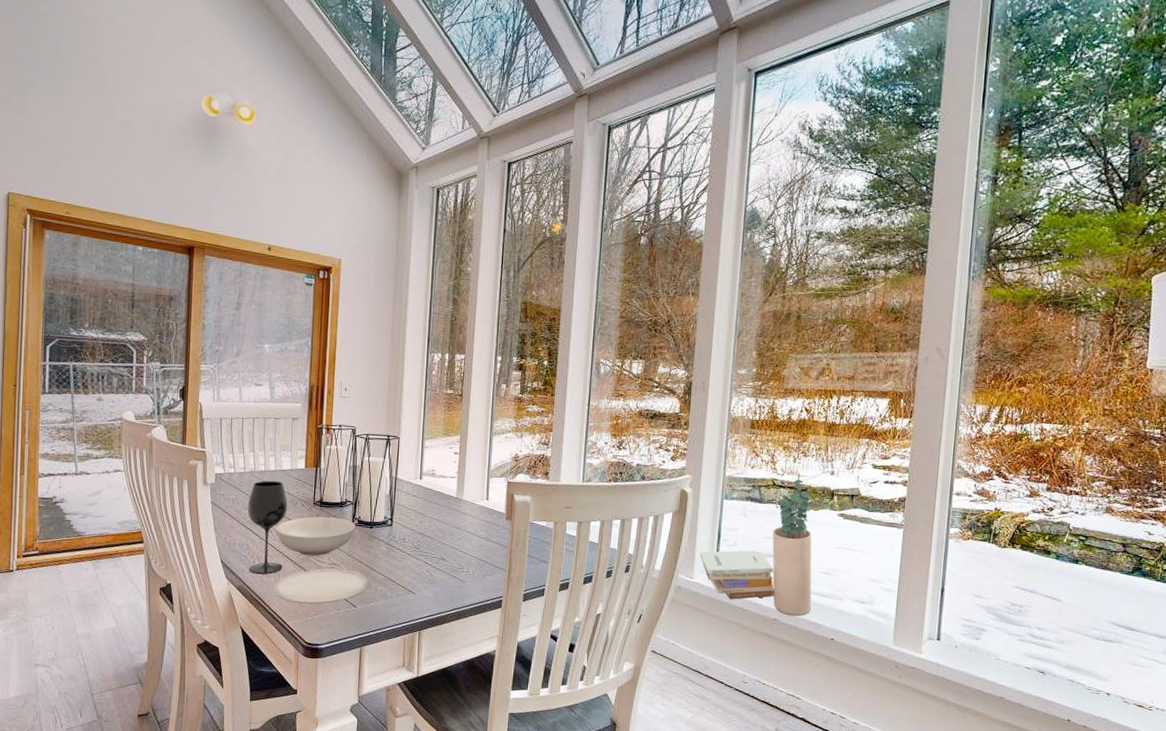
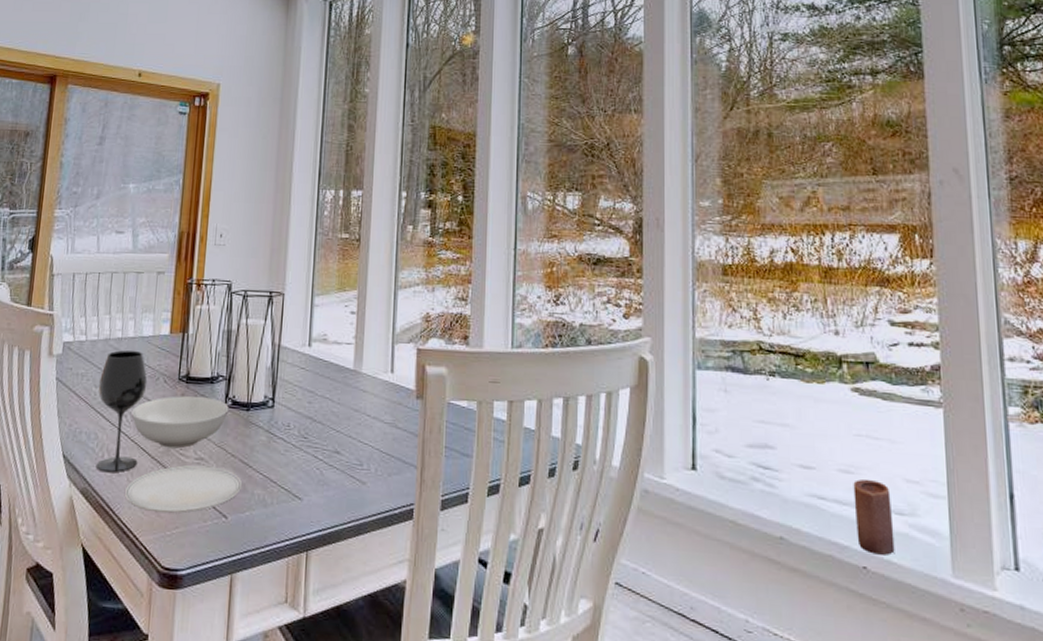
books: present [699,550,775,600] -> none [669,438,777,510]
vase: present [772,473,812,617] -> none [766,333,829,535]
candle: none [829,578,857,632] -> present [853,479,895,557]

